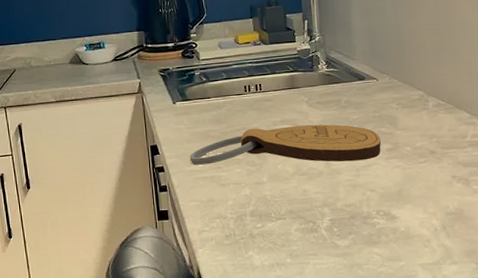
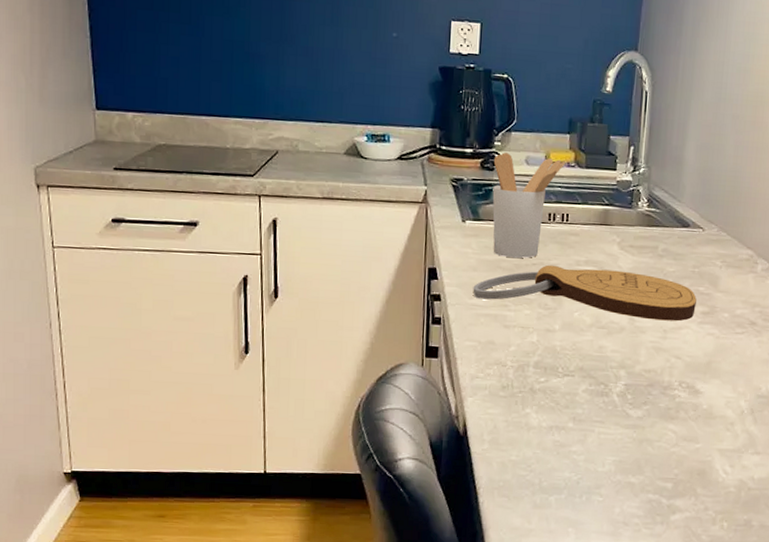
utensil holder: none [192,40,252,127] -> present [492,152,565,258]

